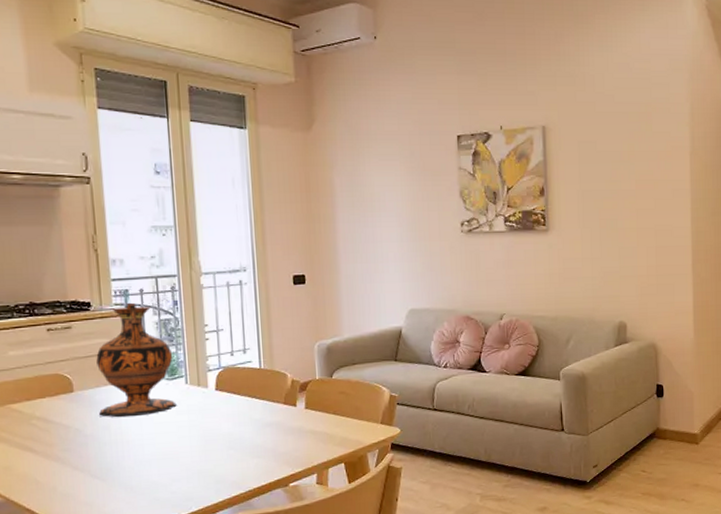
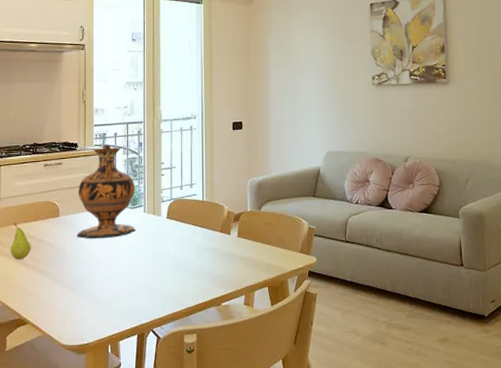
fruit: none [9,401,39,445] -> present [10,223,31,259]

